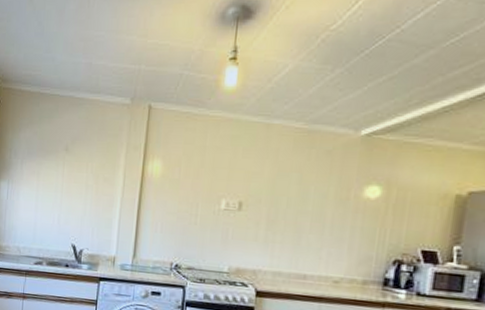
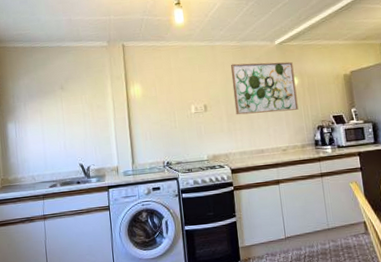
wall art: none [279,153,380,232] -> present [230,61,299,115]

